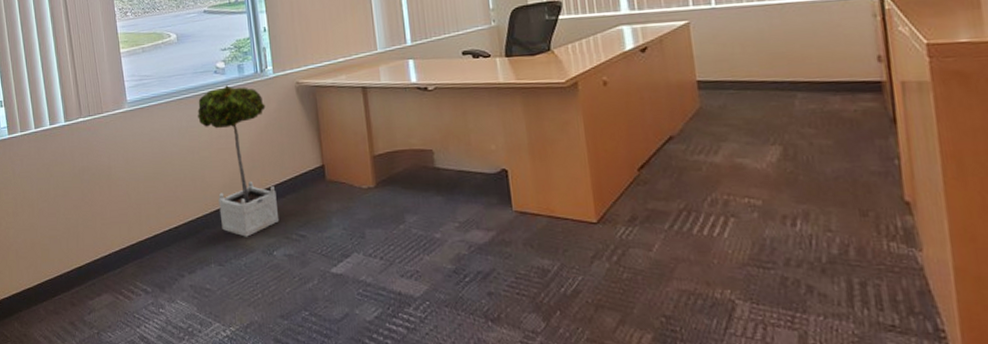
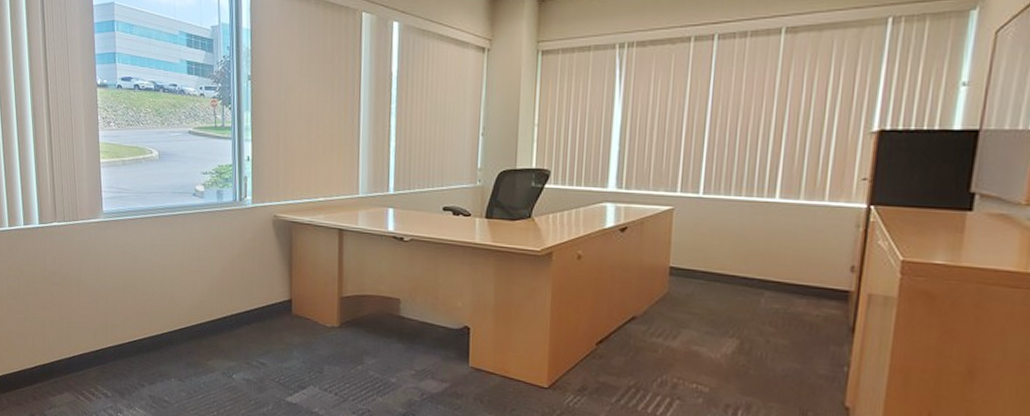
potted tree: present [197,85,280,237] -> none [172,209,242,358]

